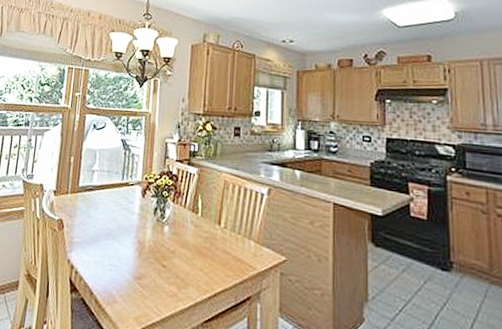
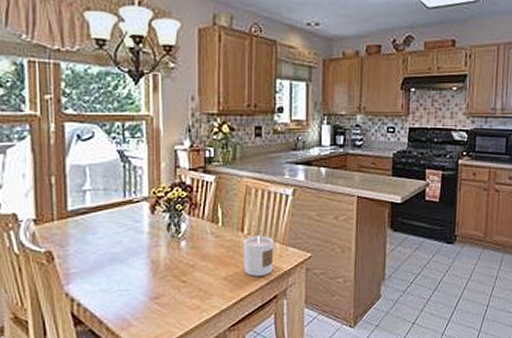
candle: none [219,230,249,274] -> present [243,235,274,276]

